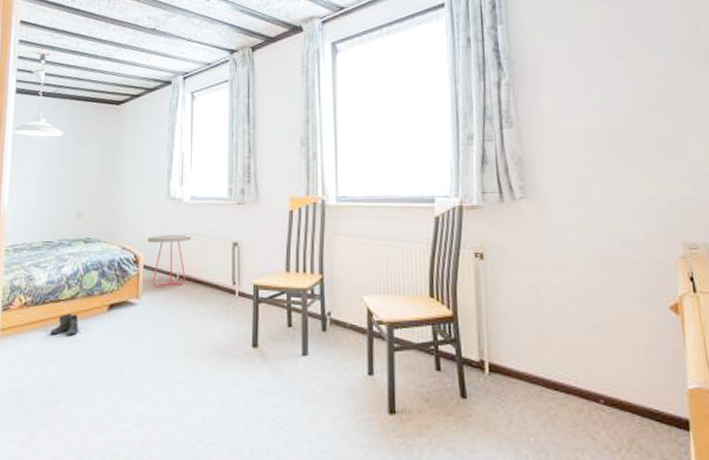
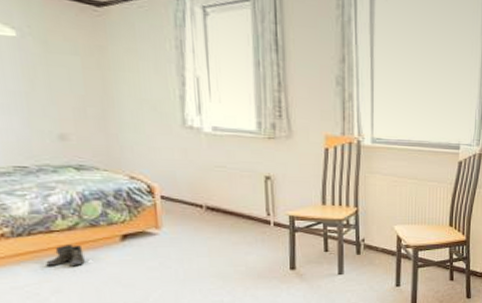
side table: present [148,234,193,287] -> none [162,165,219,218]

